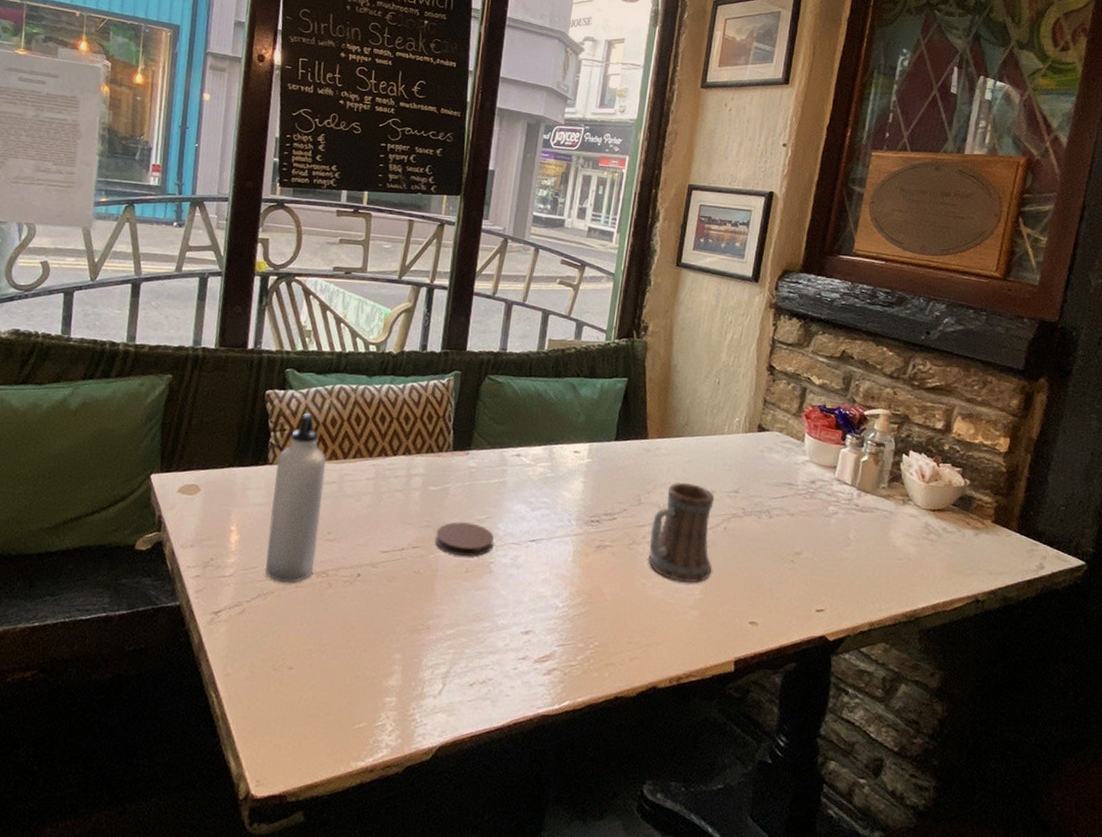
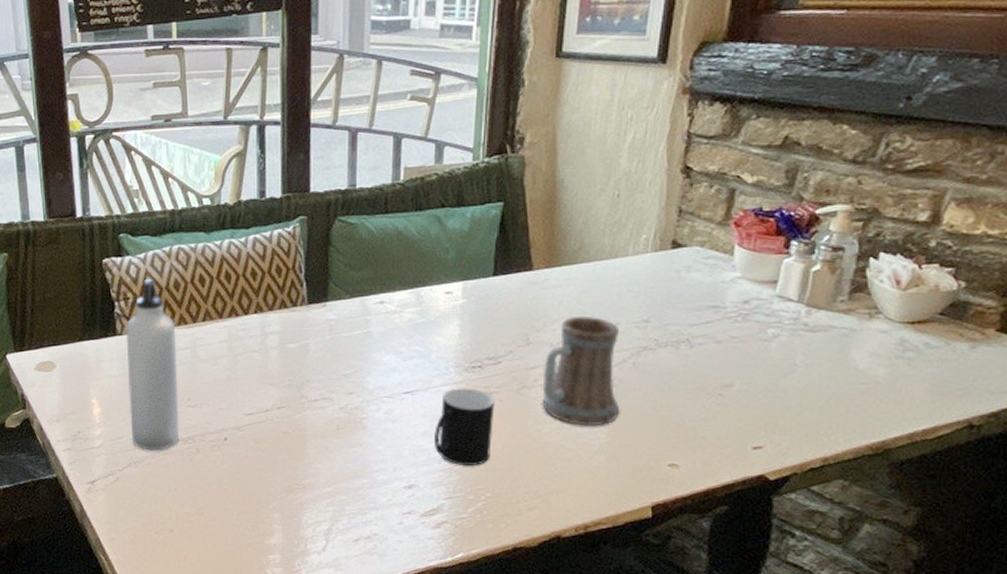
coaster: present [435,521,494,557] -> none [301,377,363,414]
cup: none [552,539,608,615] -> present [434,388,495,466]

